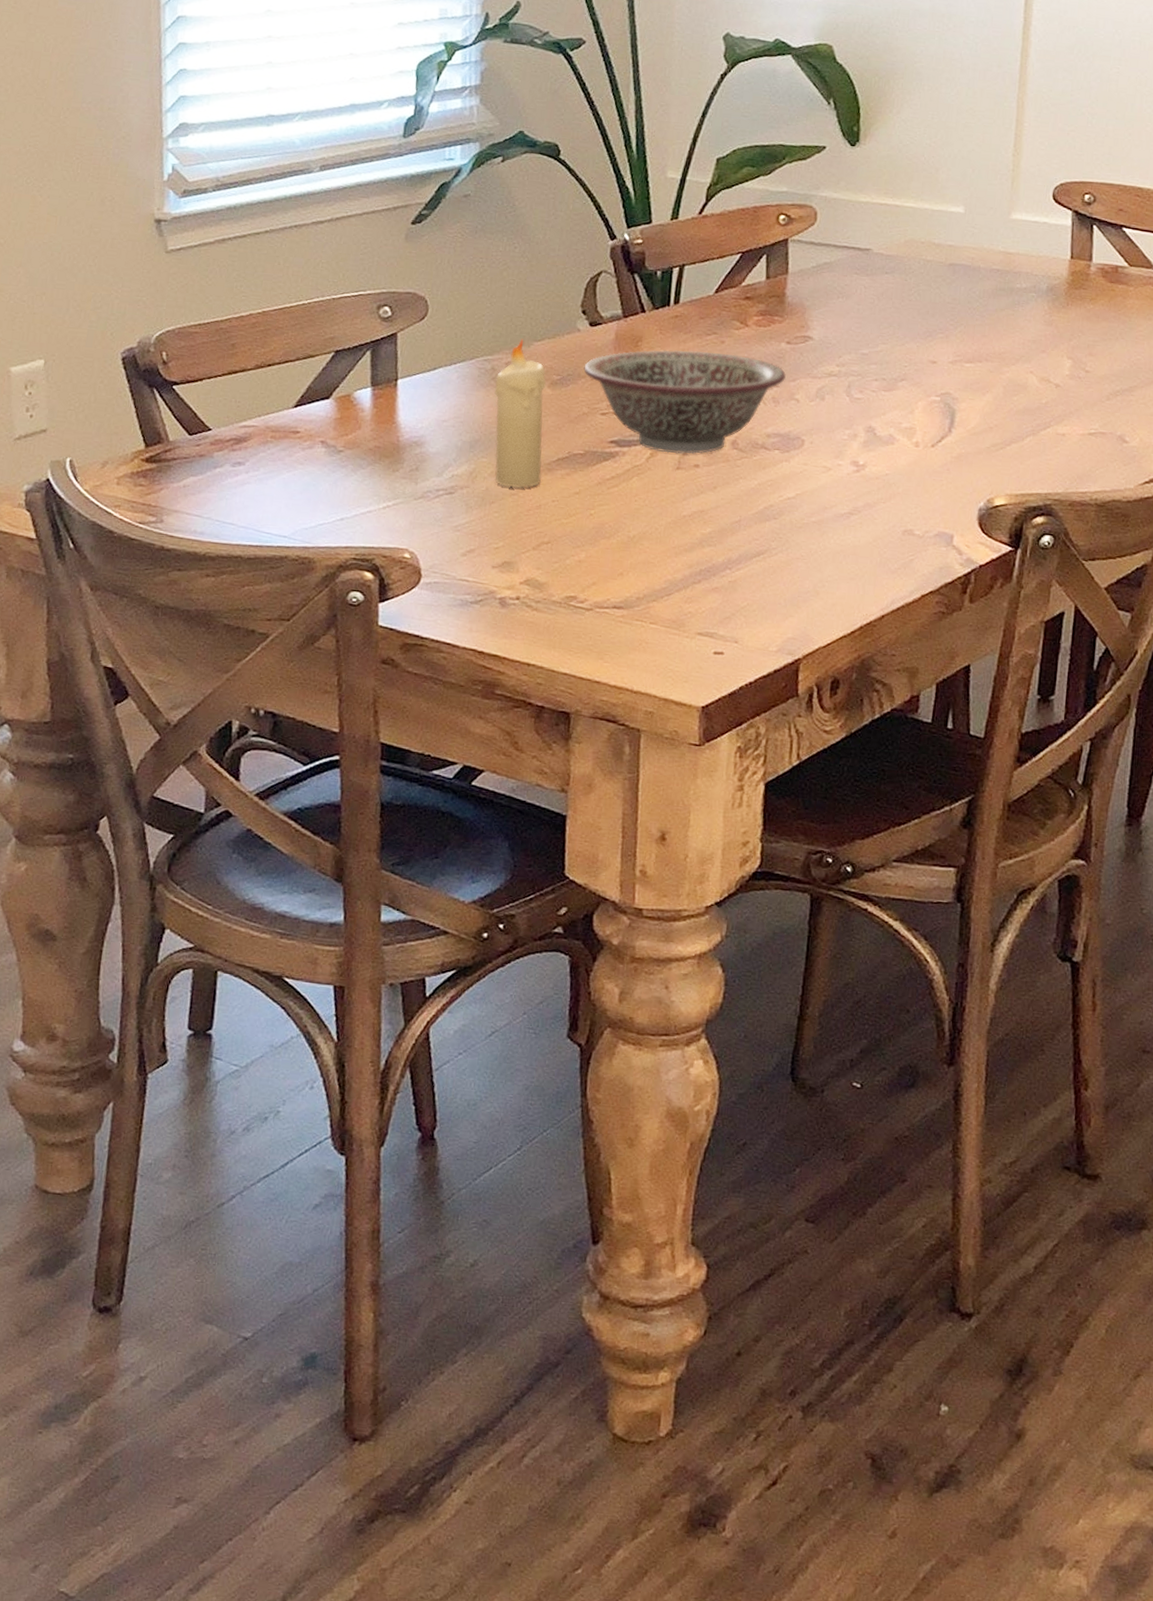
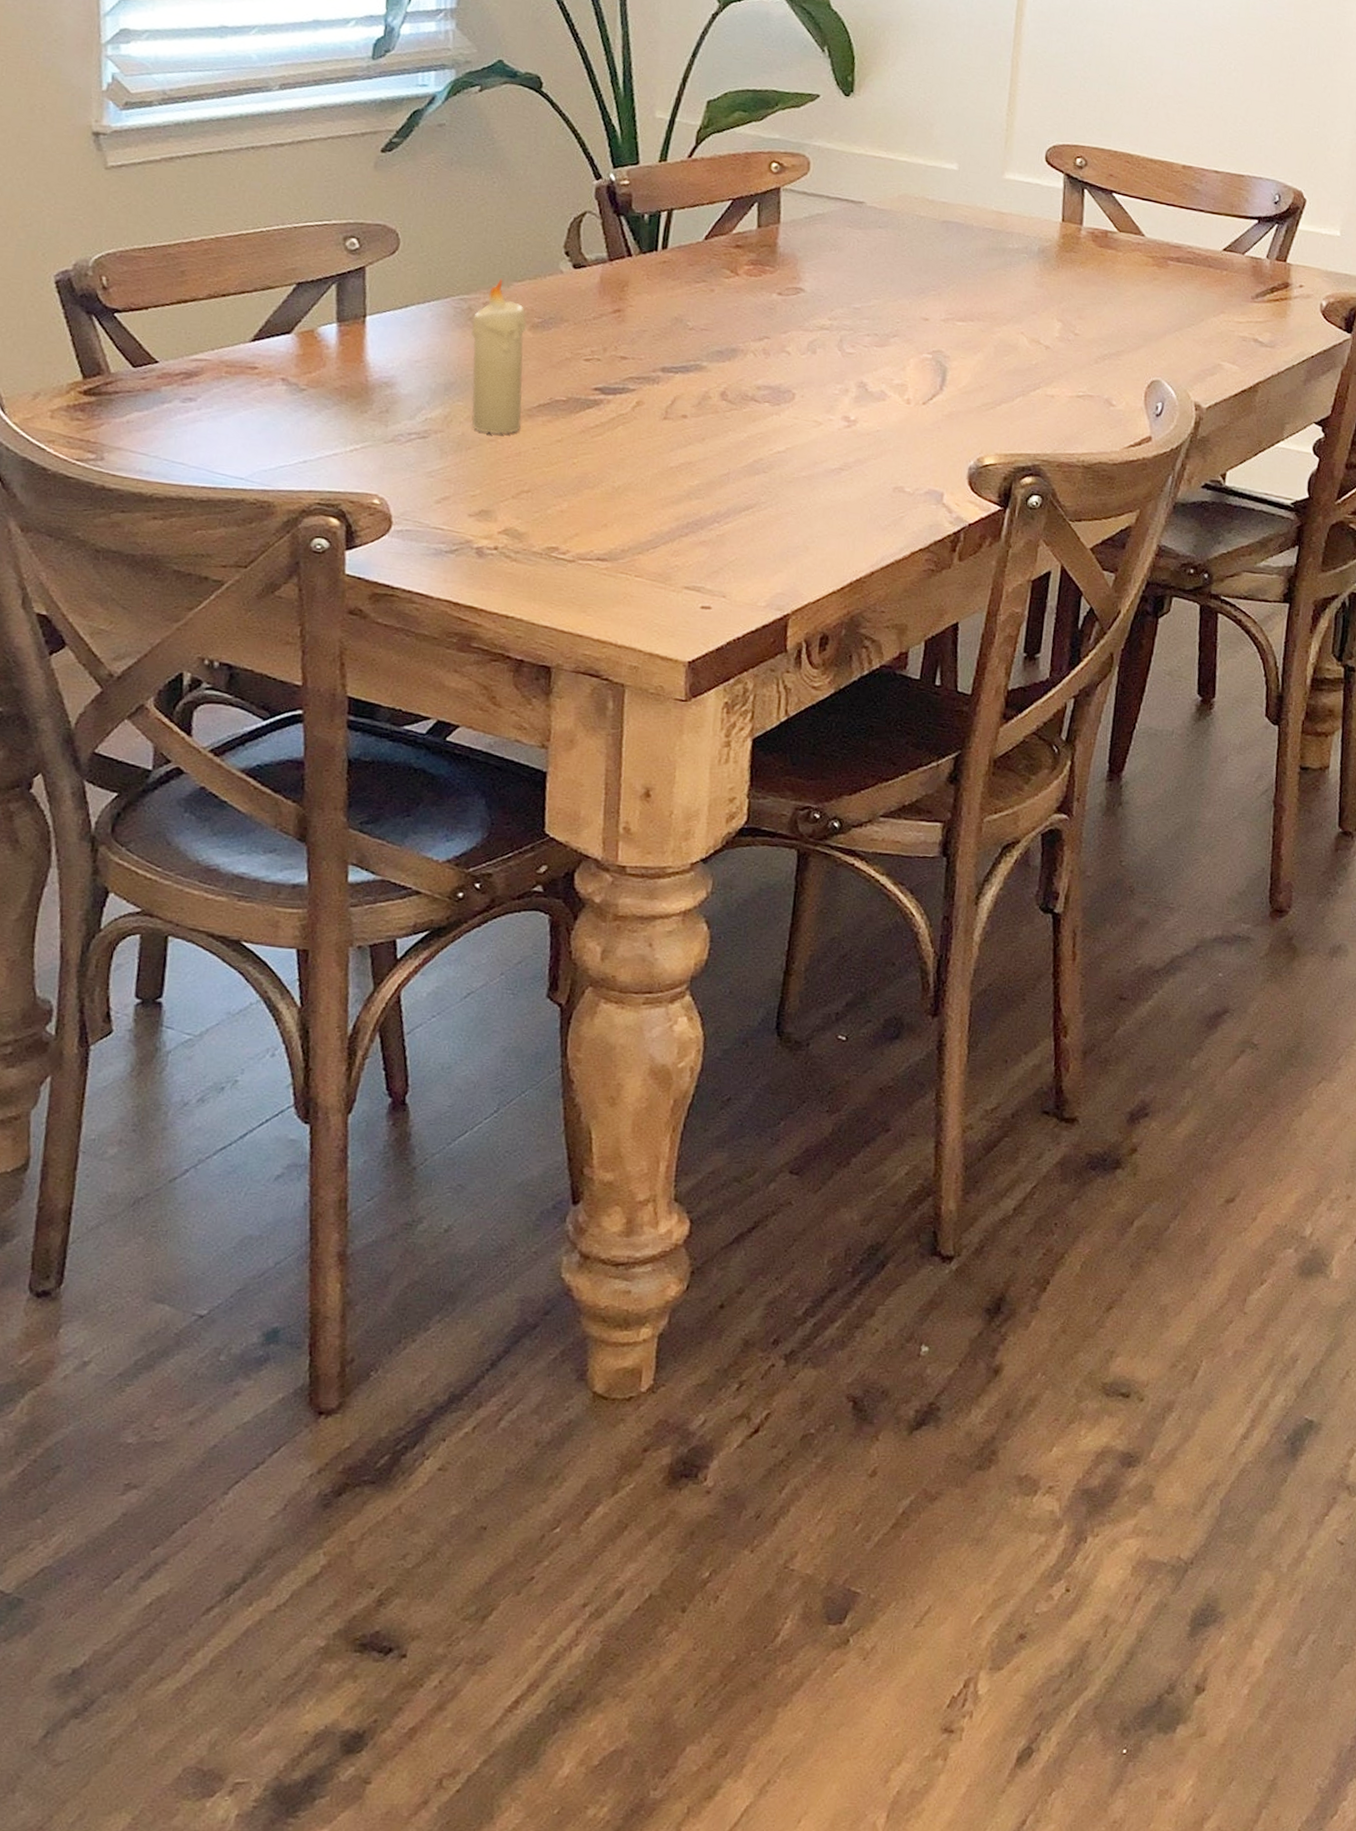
decorative bowl: present [584,349,786,454] -> none [566,295,777,404]

